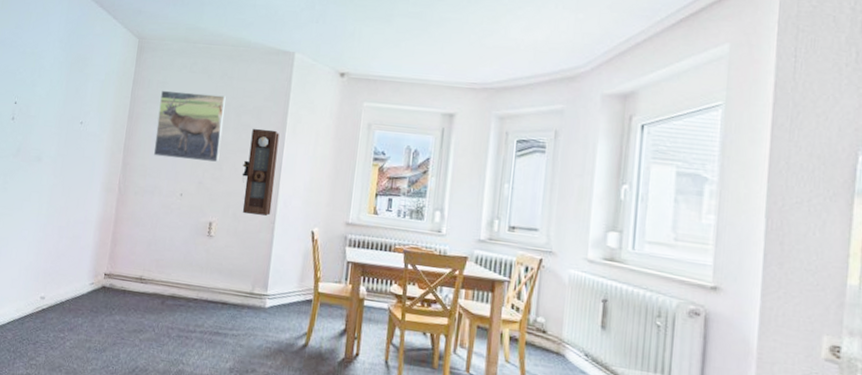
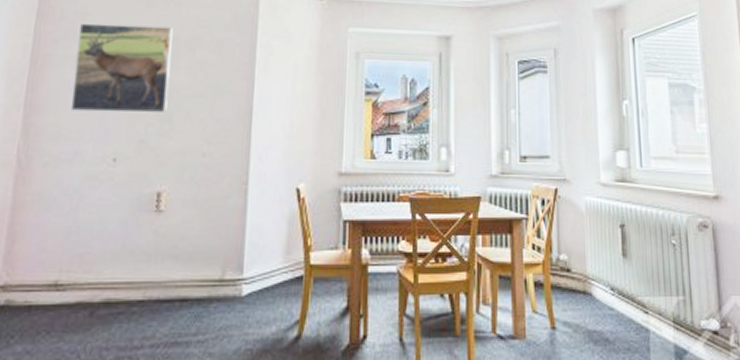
pendulum clock: present [242,128,280,216] -> none [200,65,247,177]

